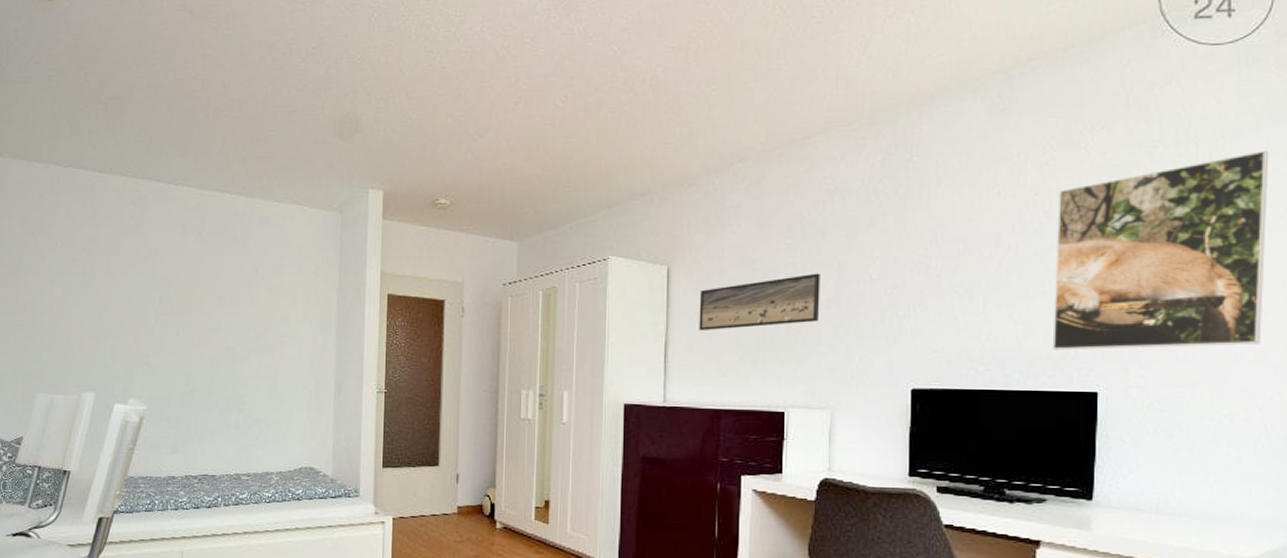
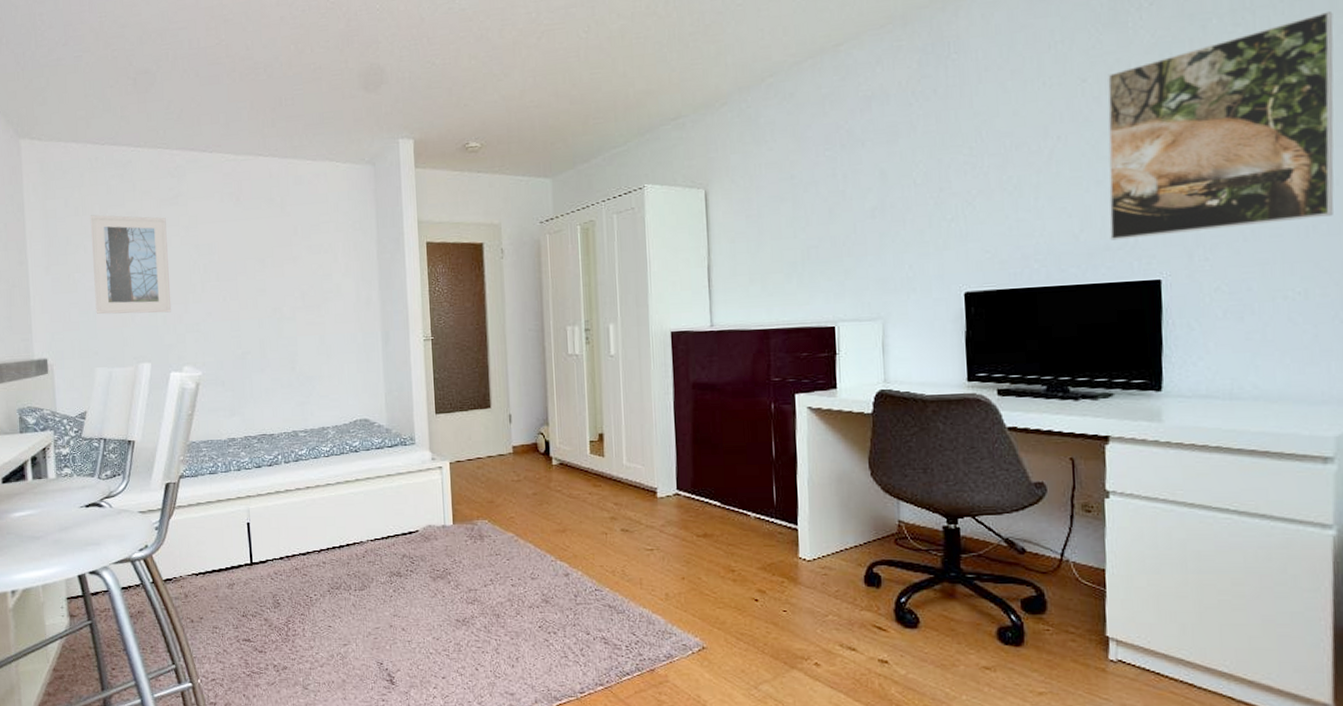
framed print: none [43,237,124,343] -> present [90,214,172,314]
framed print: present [699,273,820,331] -> none [739,182,865,252]

